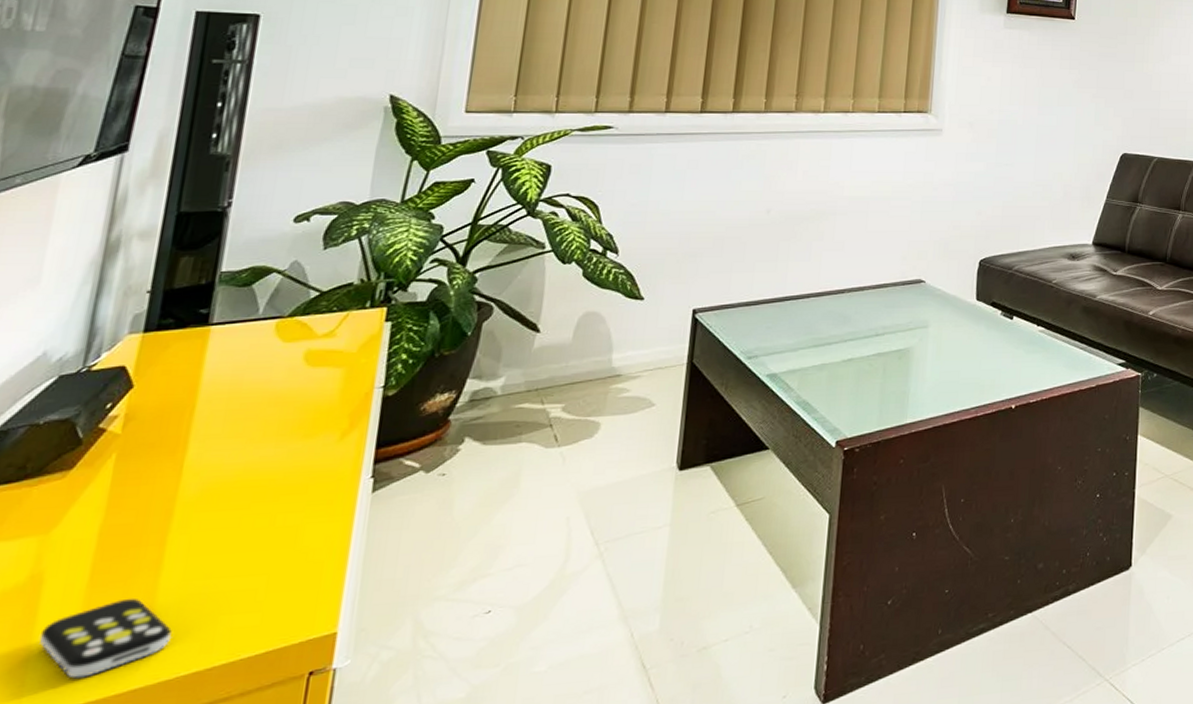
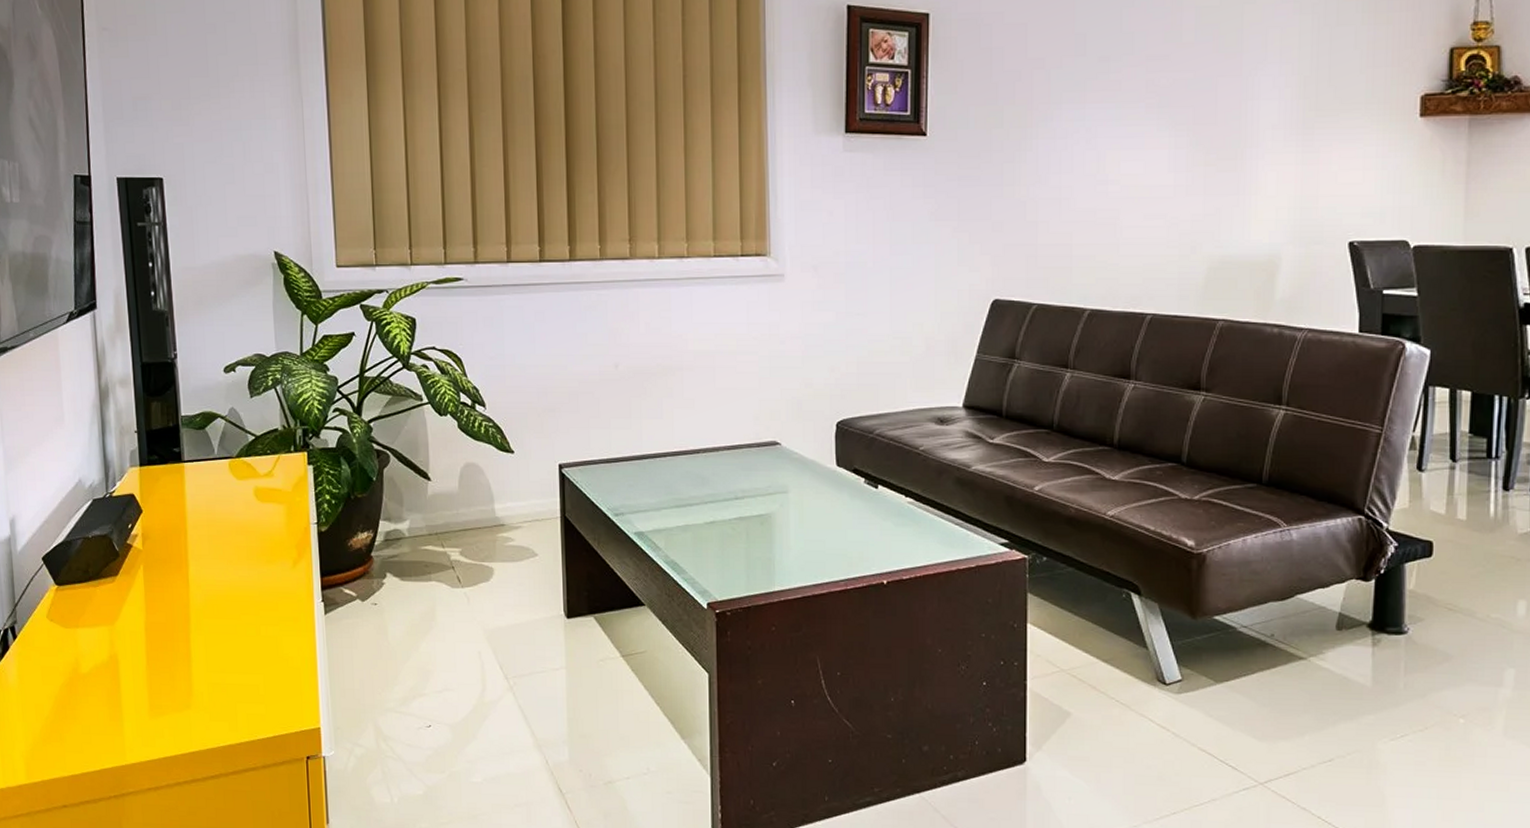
remote control: present [39,598,172,679] -> none [125,681,208,738]

